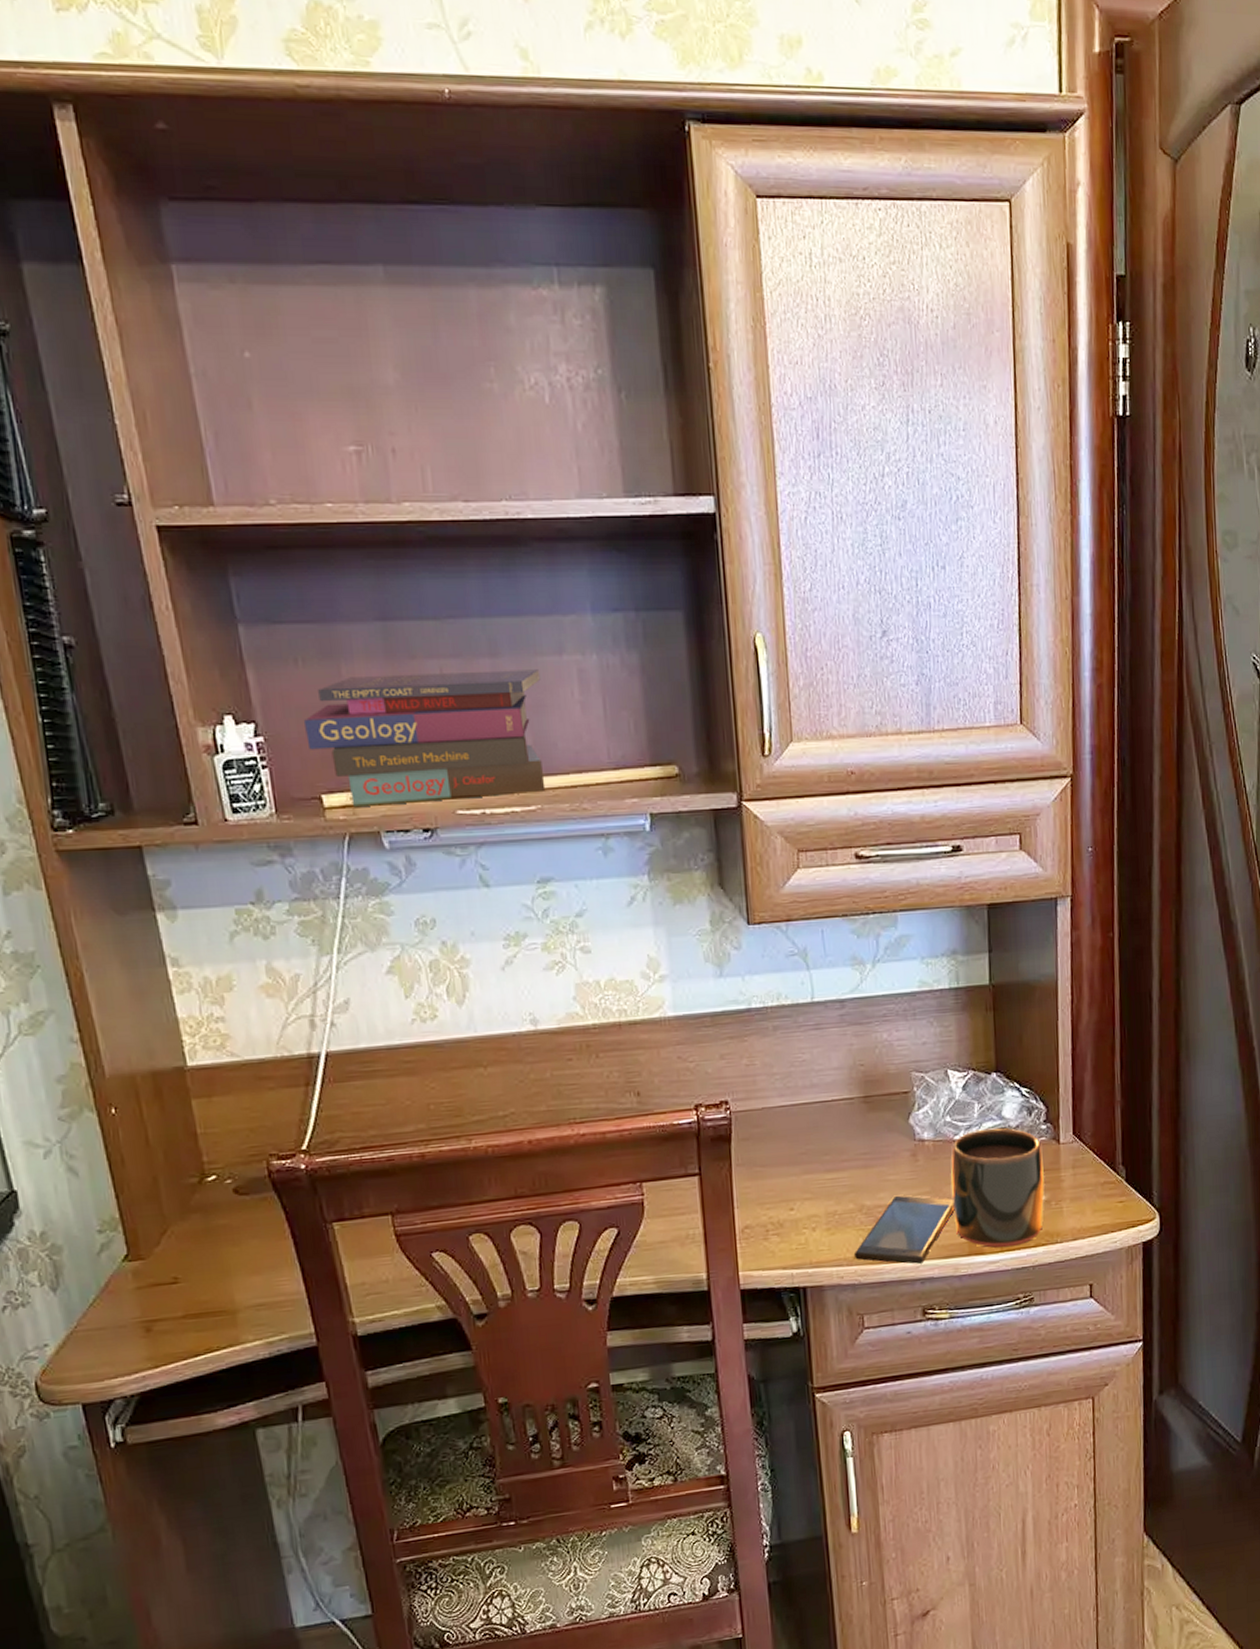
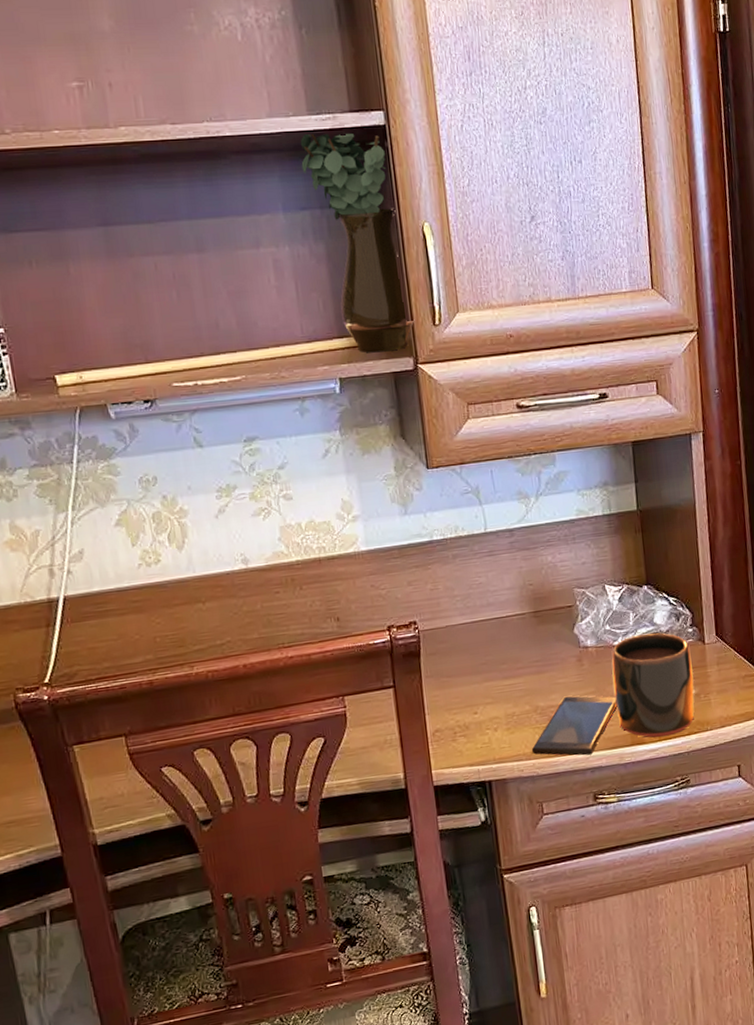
books: present [304,669,546,807] -> none [39,261,249,384]
vase: none [614,519,741,785] -> present [300,133,415,353]

